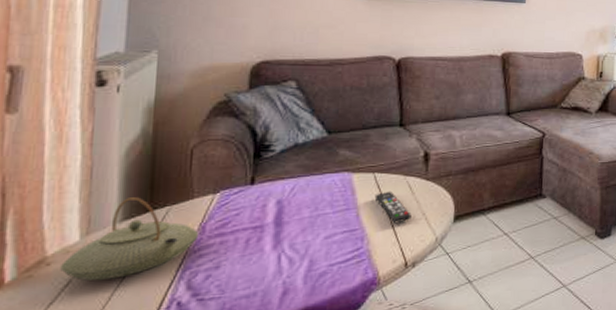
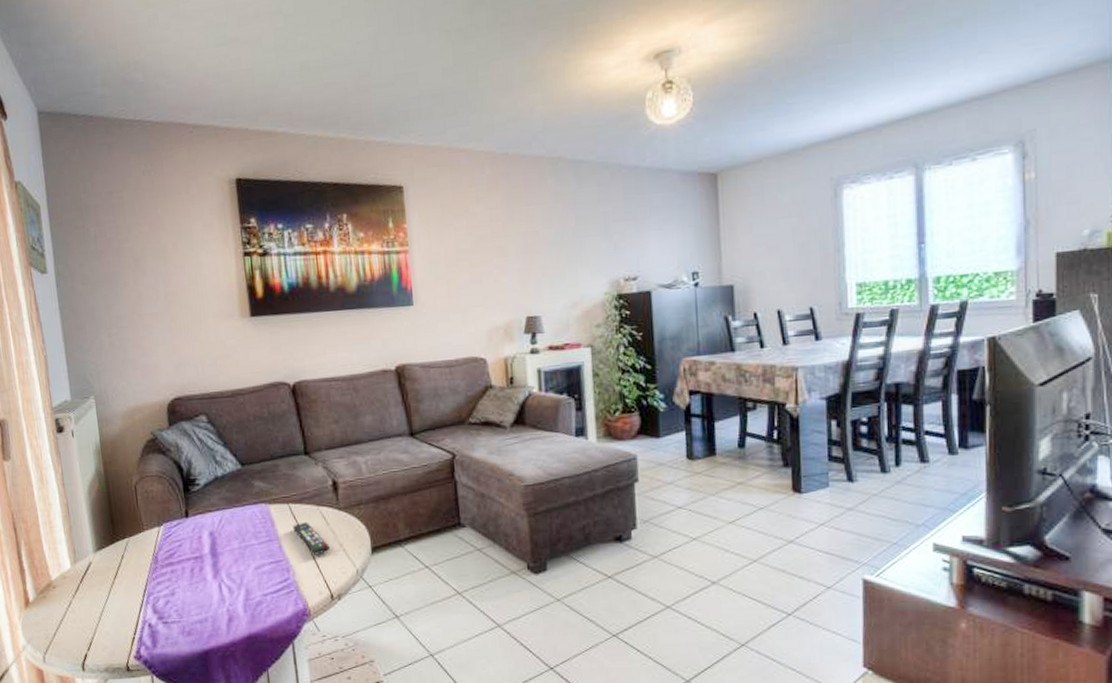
teapot: present [60,197,199,281] -> none [62,530,154,603]

